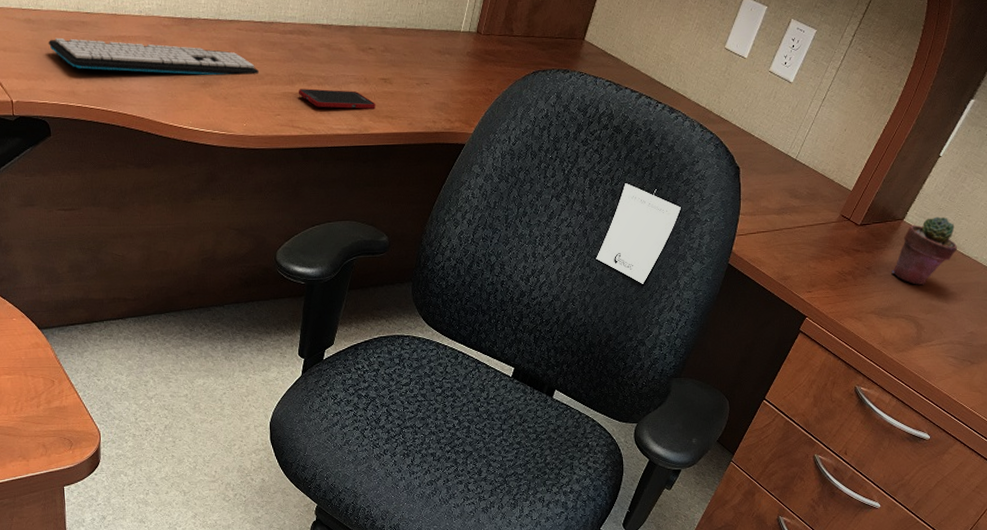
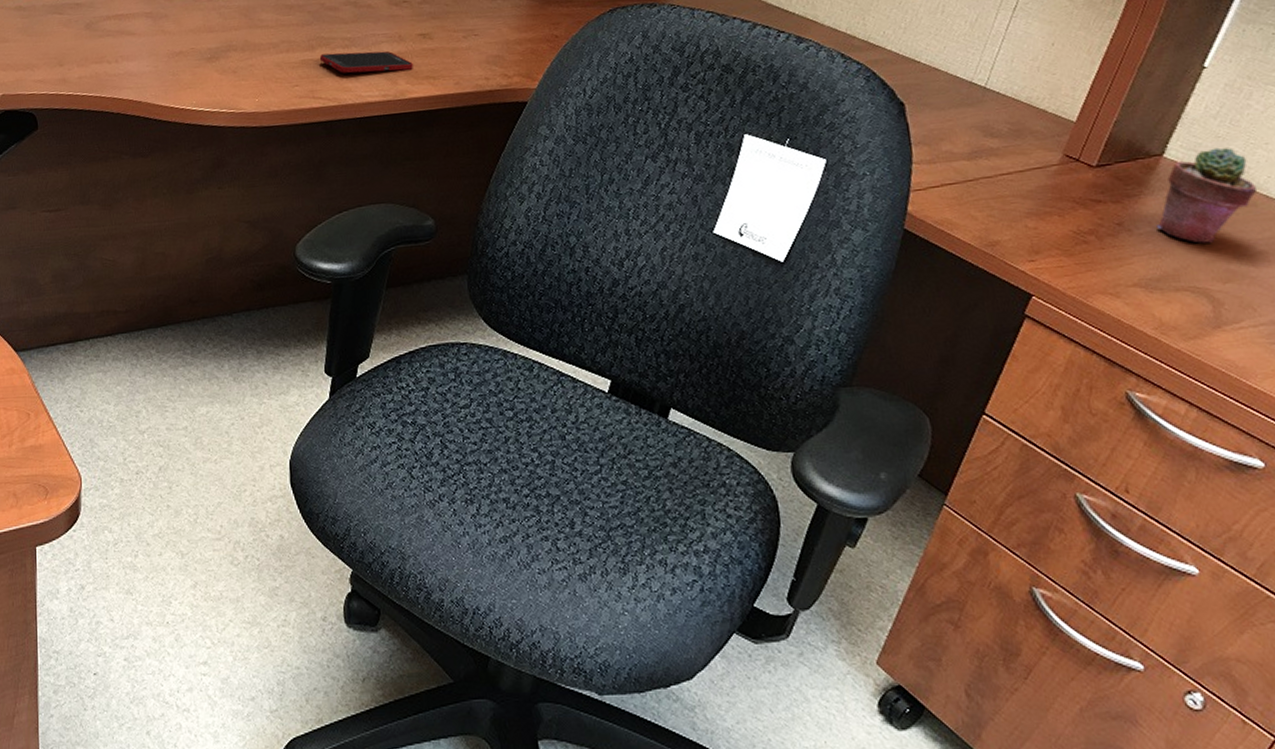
keyboard: present [48,37,259,76] -> none [39,19,273,54]

